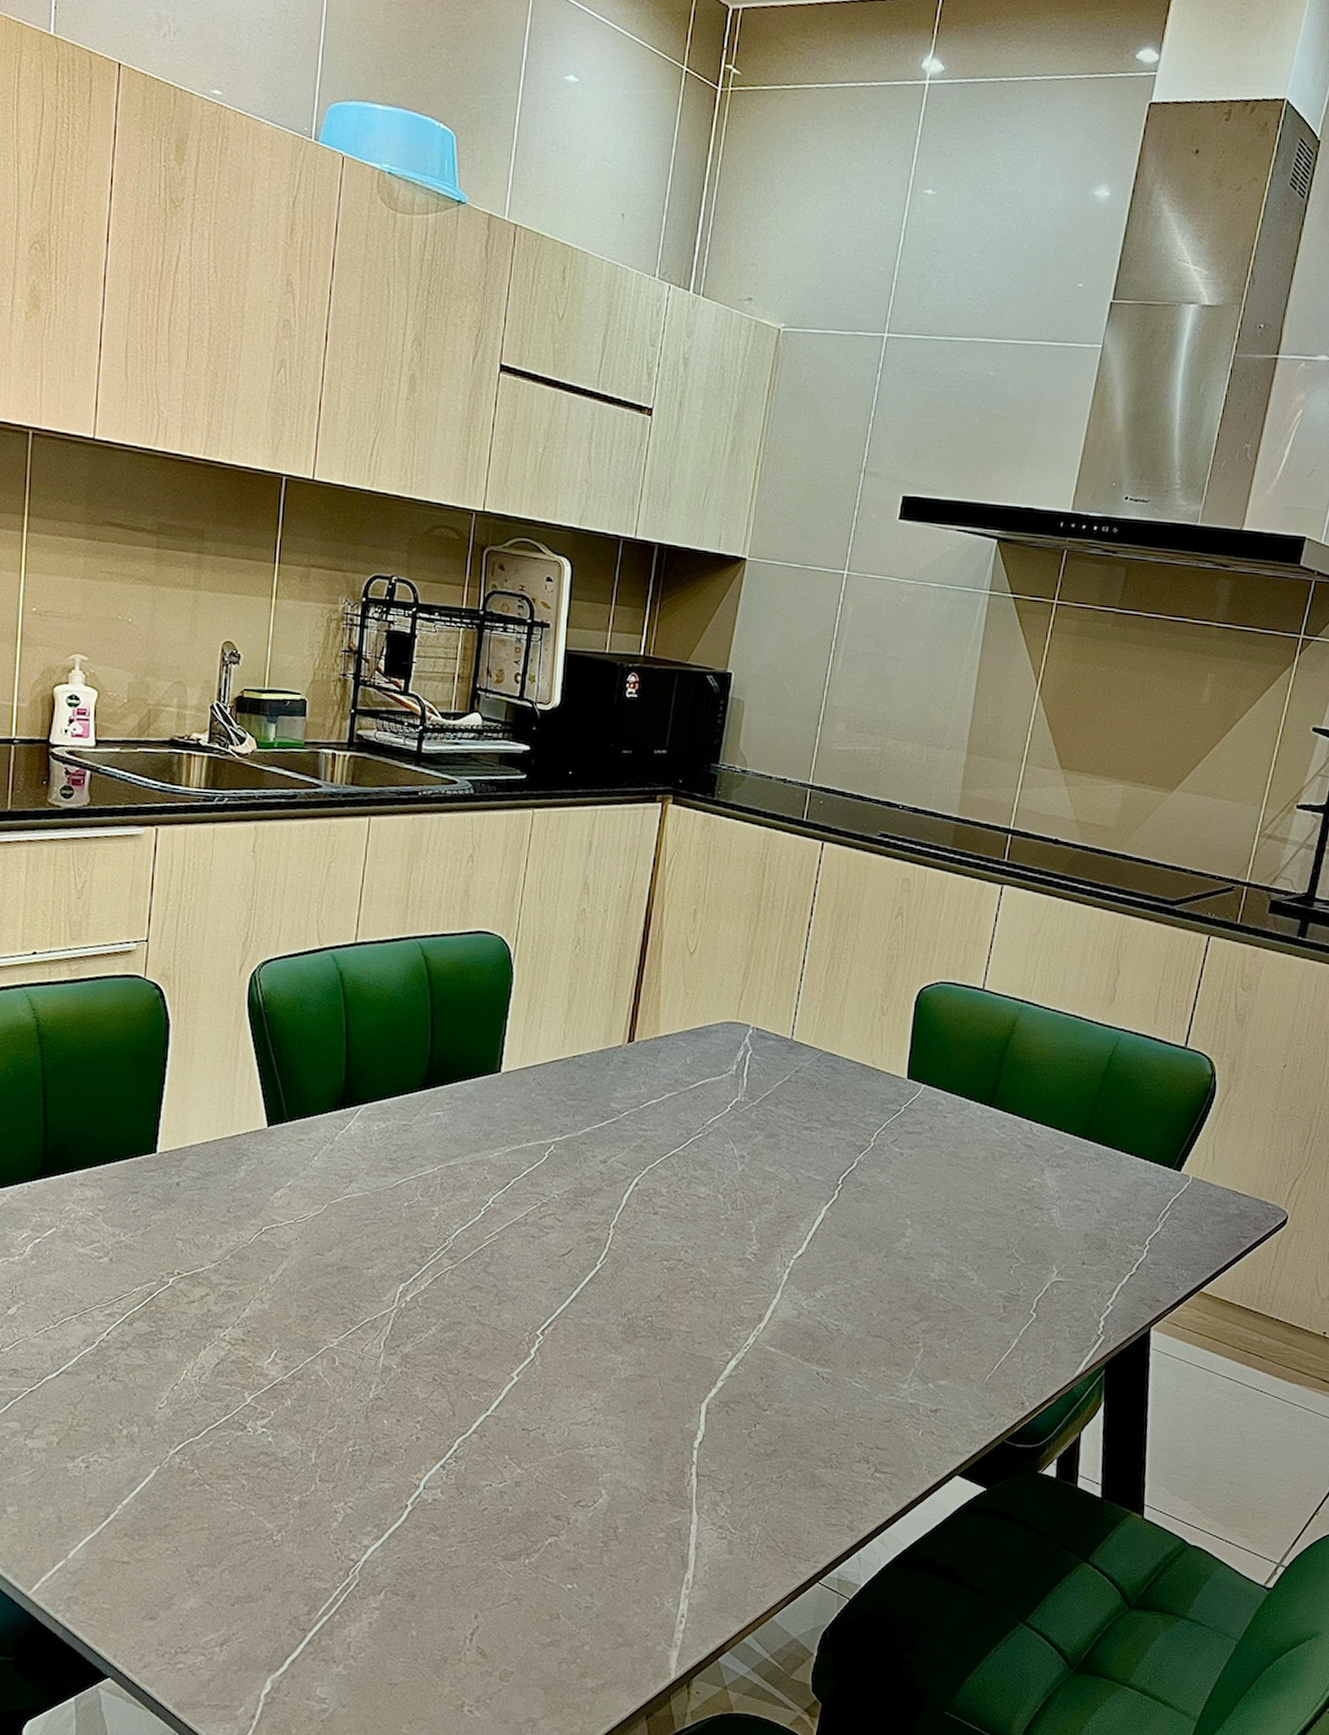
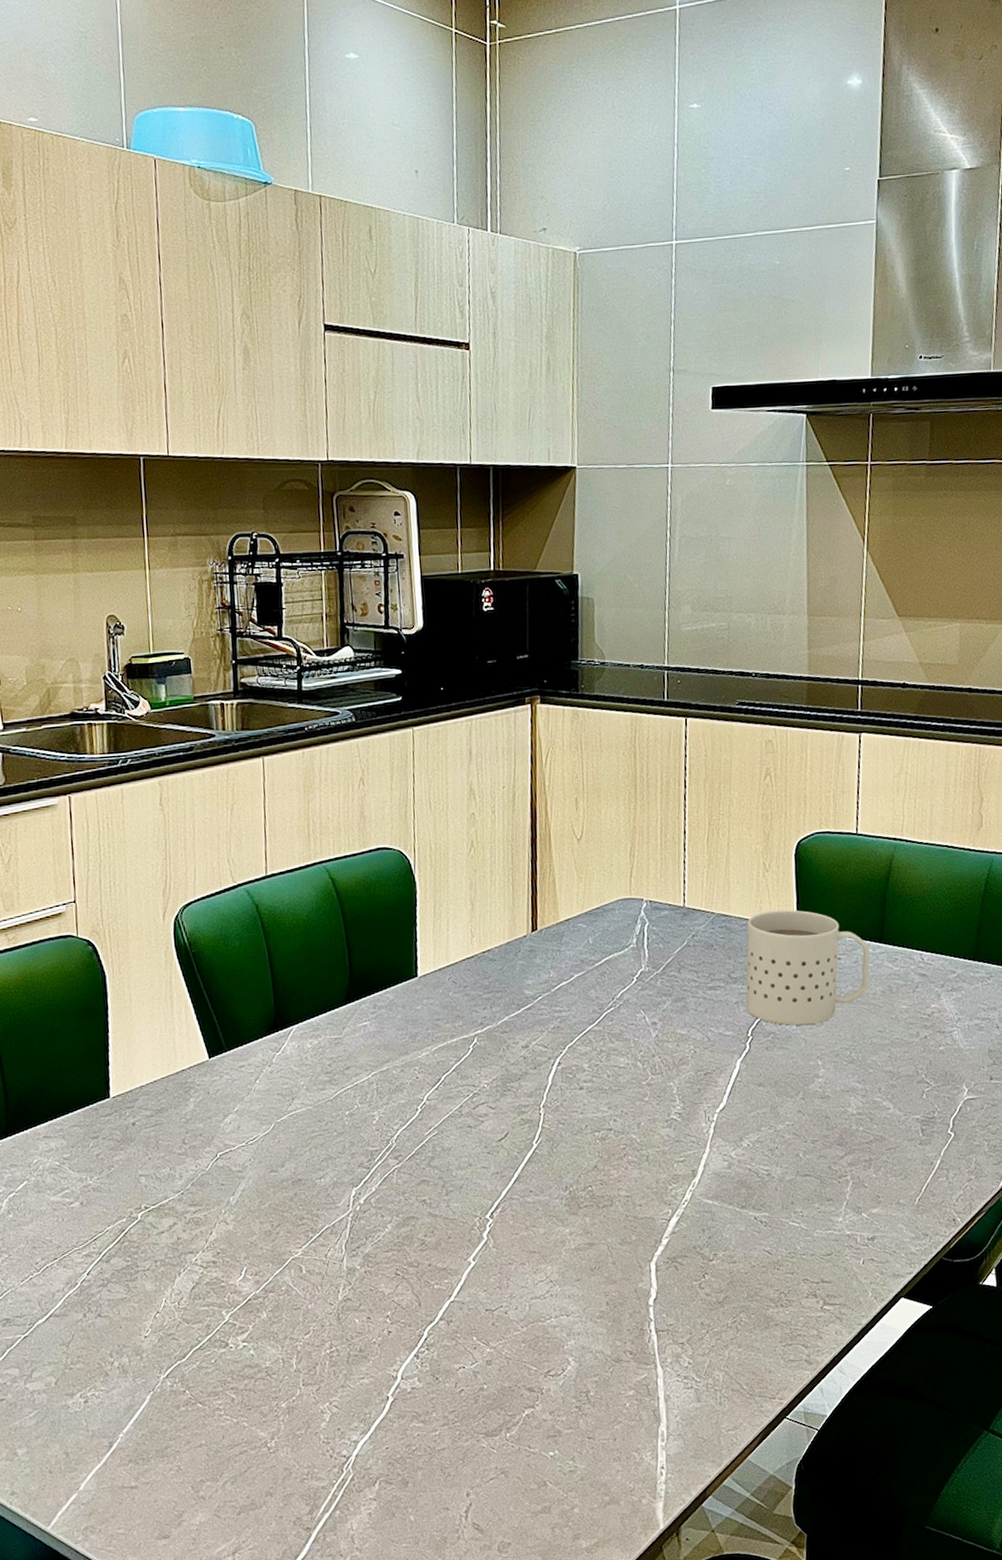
mug: none [840,1056,978,1182] -> present [745,909,870,1026]

